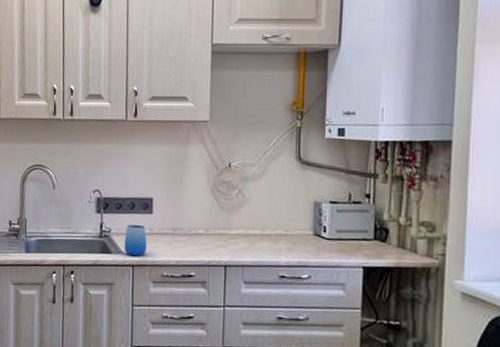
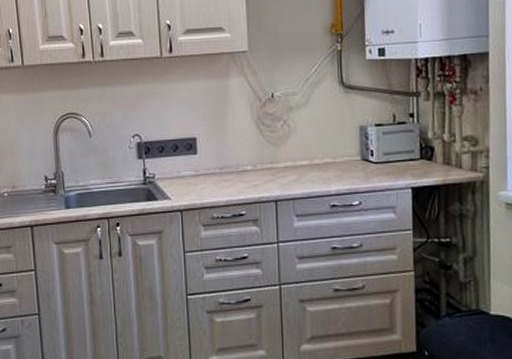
cup: present [124,224,147,257] -> none [170,166,194,201]

